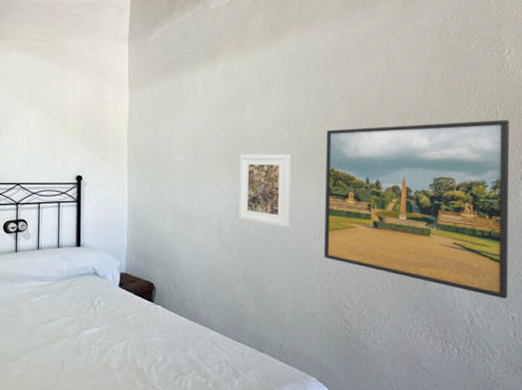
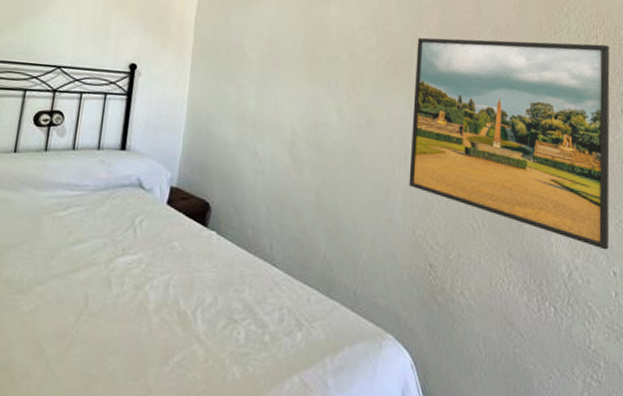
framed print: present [238,154,292,228] -> none [314,56,378,147]

